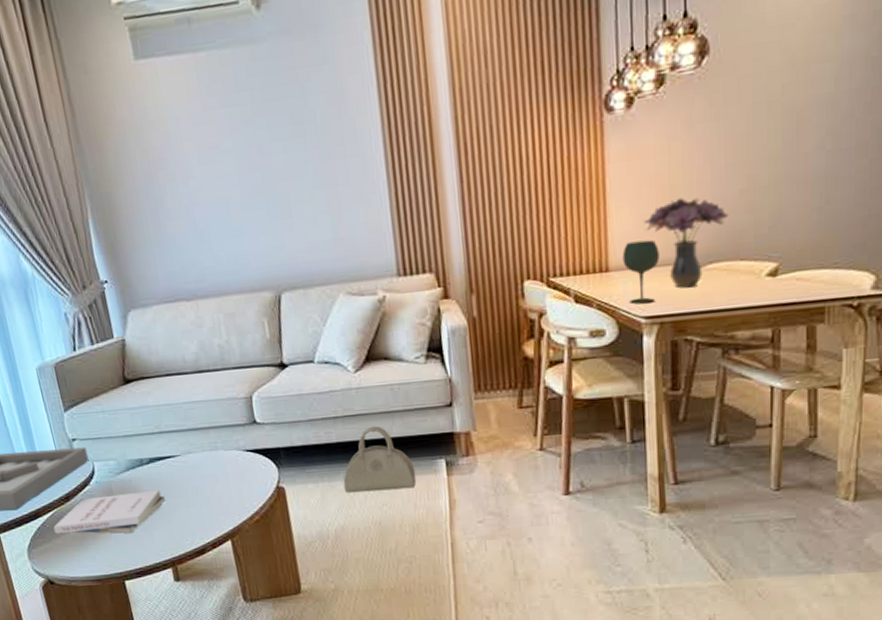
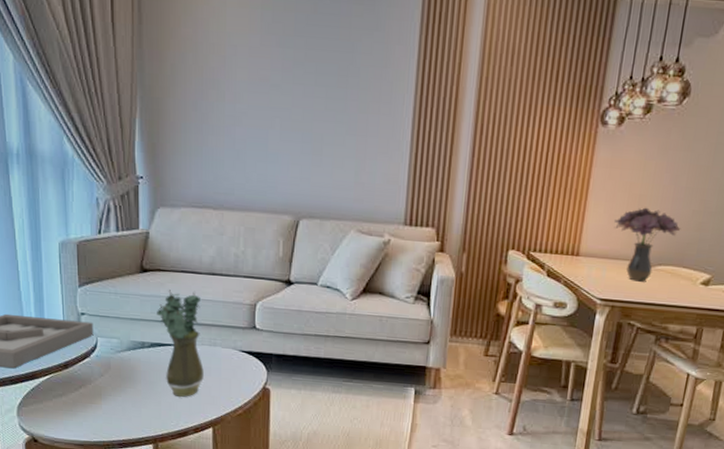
books: present [53,490,165,534] -> none [47,369,159,407]
vase: none [148,393,212,512] -> present [157,290,204,397]
handbag: present [343,425,417,493] -> none [323,349,388,409]
wine glass: present [622,239,660,305] -> none [590,235,622,288]

